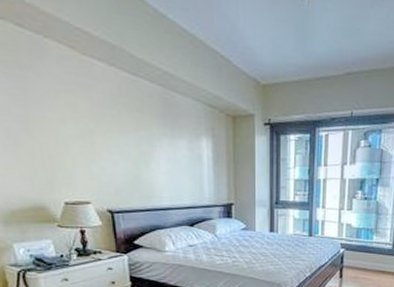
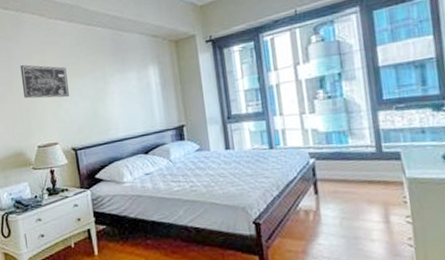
wall art: none [41,105,106,154] -> present [20,65,69,99]

